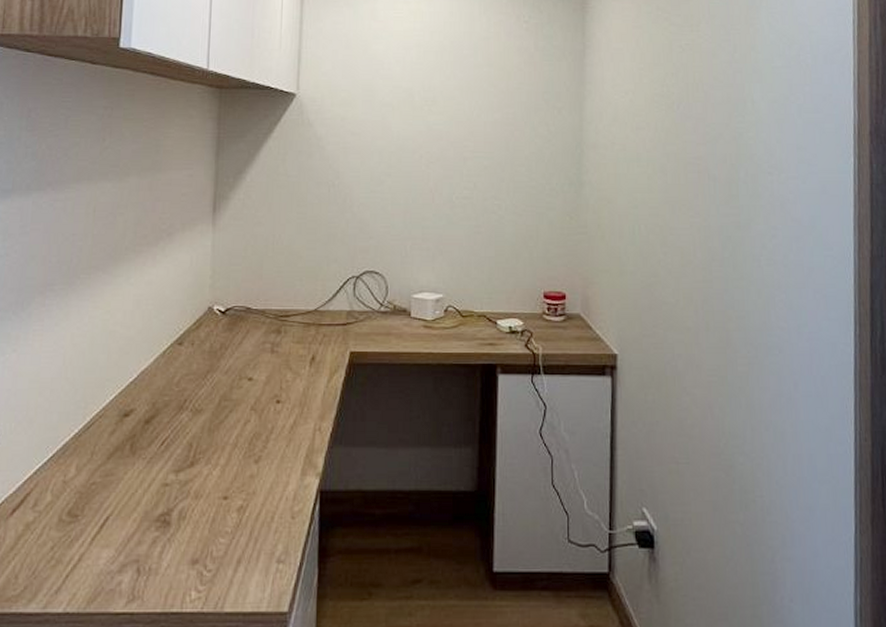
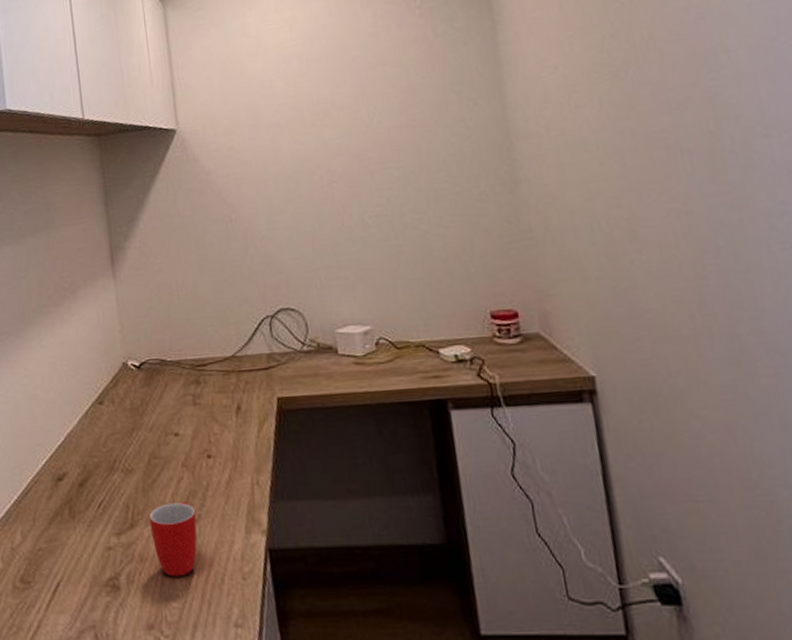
mug: none [210,442,257,514] -> present [149,501,198,577]

